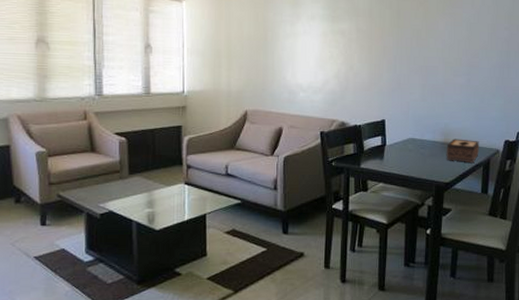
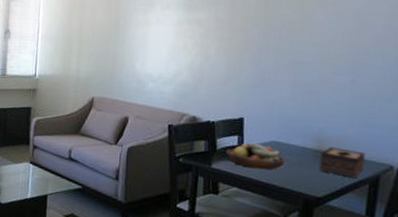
fruit bowl: none [372,141,420,164] -> present [226,142,285,171]

